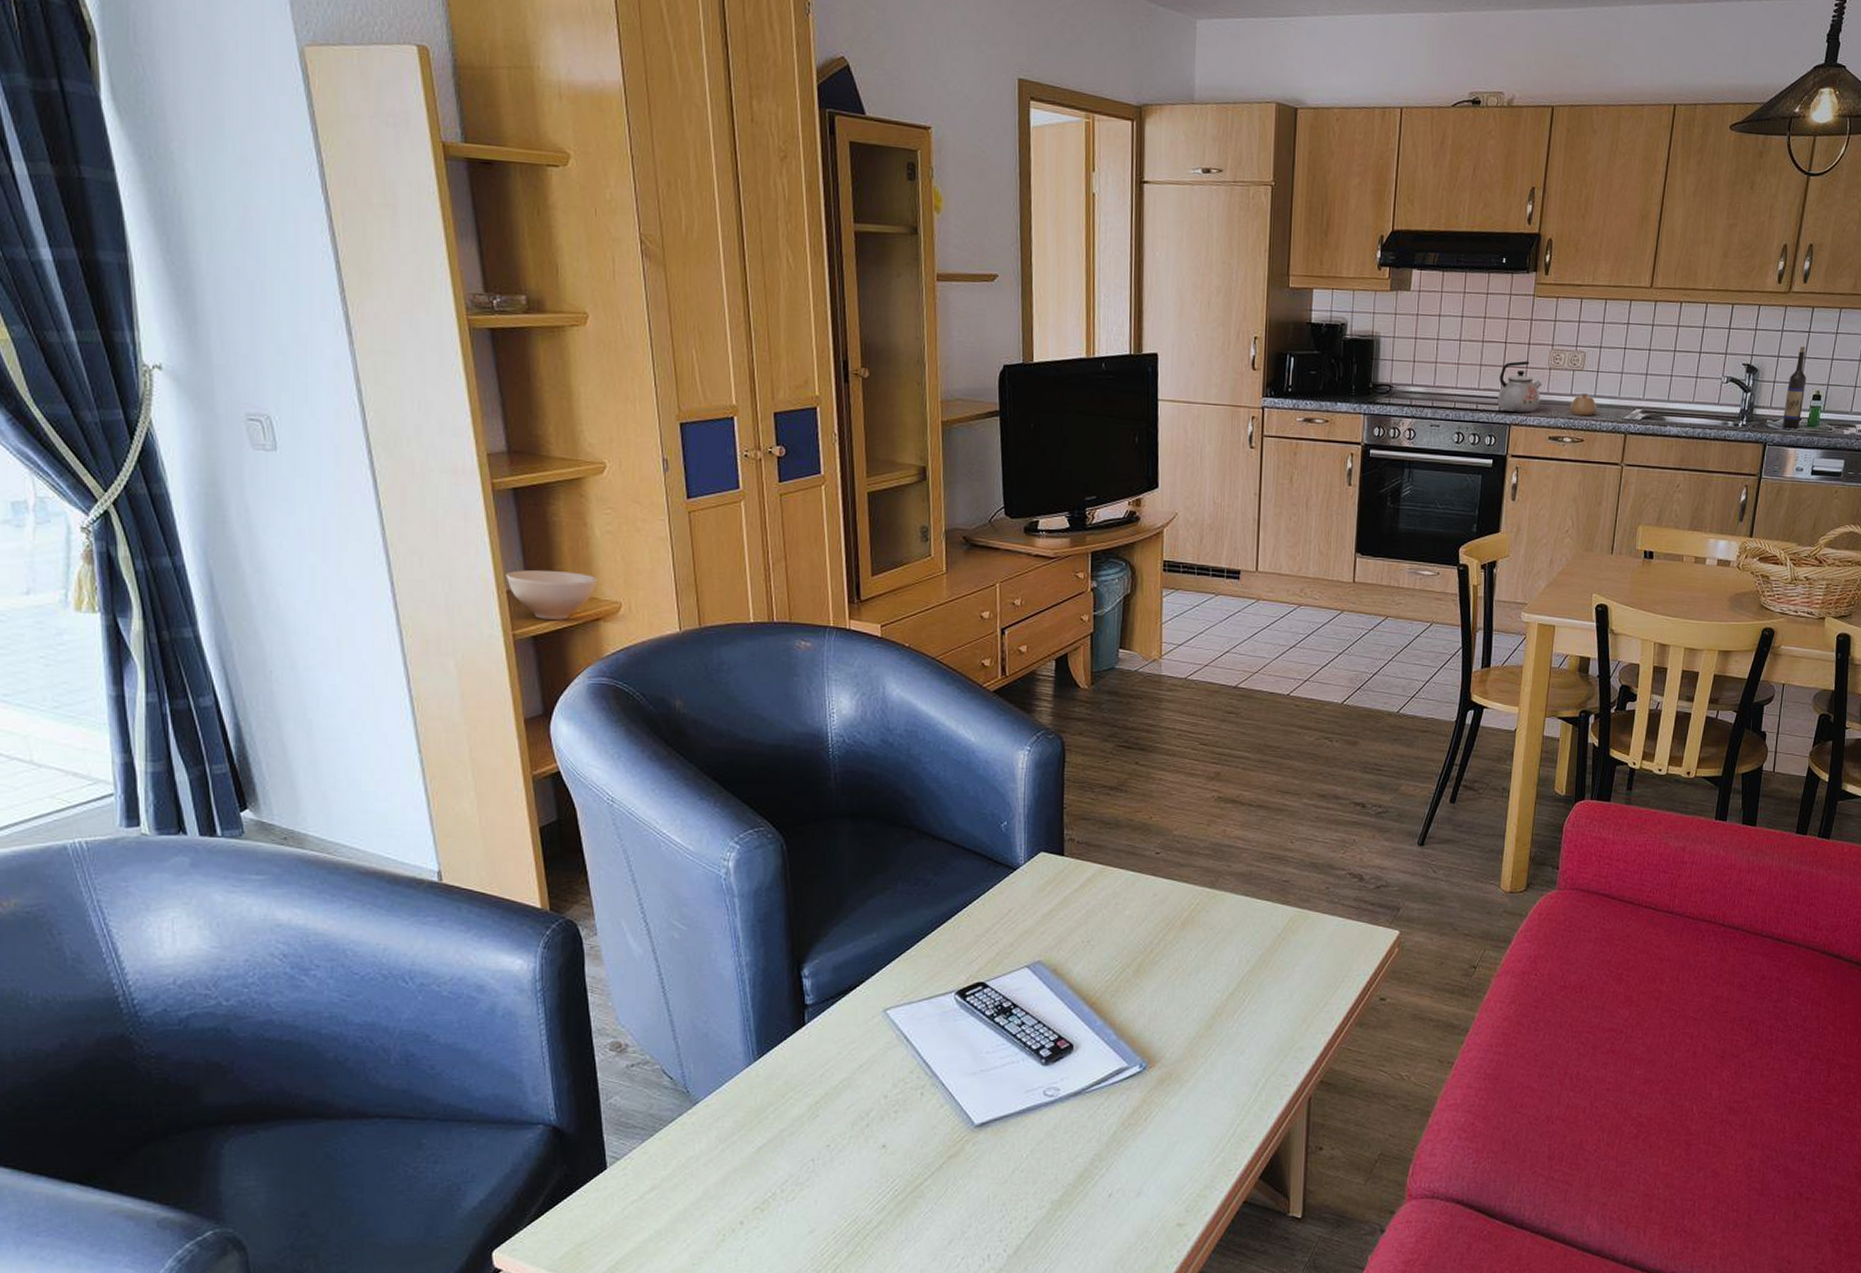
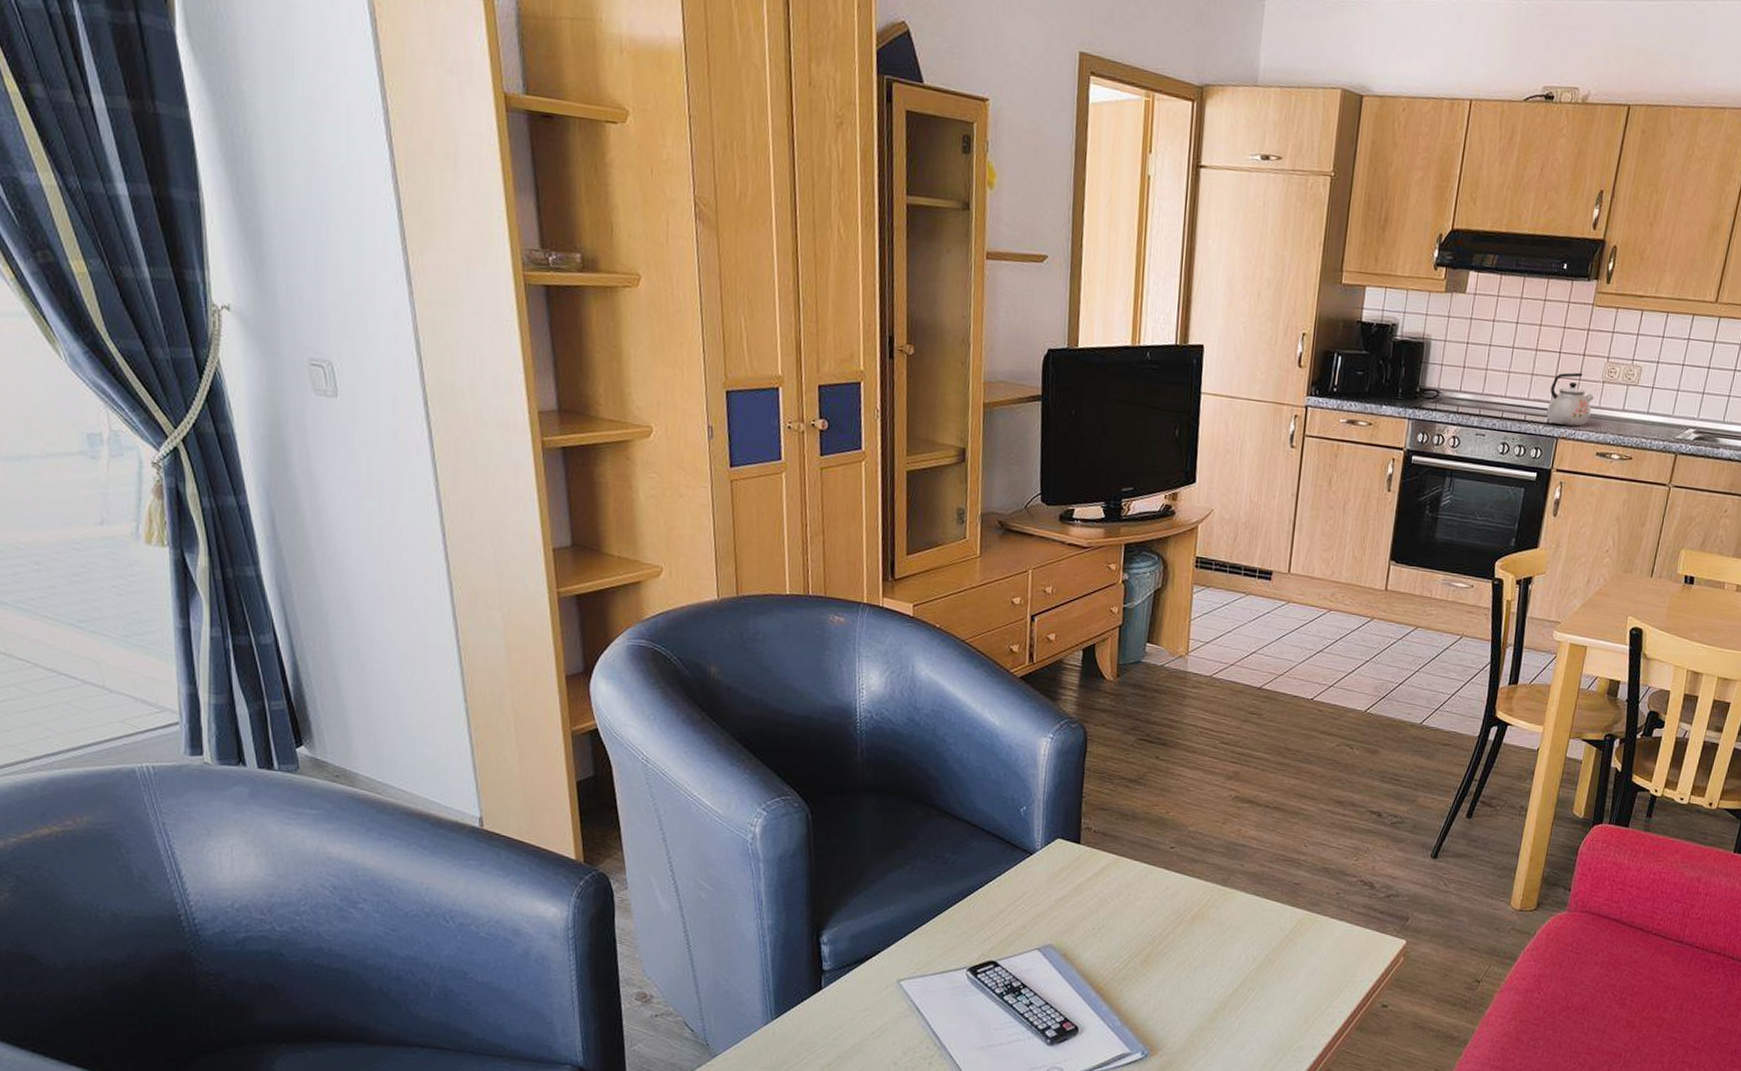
bowl: present [505,569,599,620] -> none [552,529,642,581]
sugar bowl: present [1569,392,1597,417] -> none [1620,408,1649,434]

